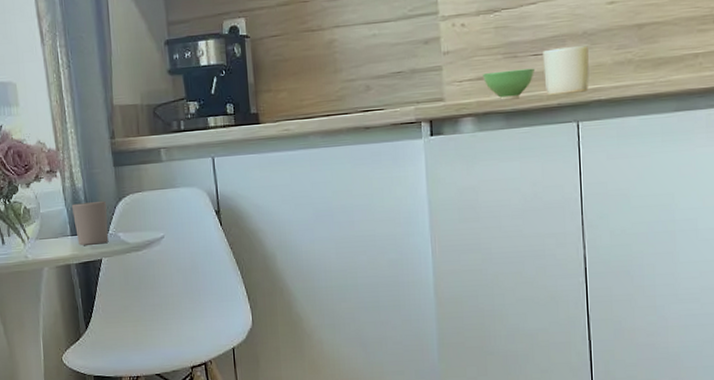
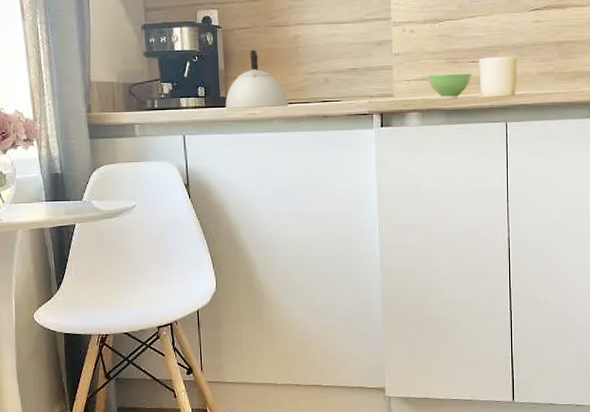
mug: present [72,201,109,246] -> none [48,171,82,211]
kettle: none [256,58,326,126] -> present [225,49,289,109]

